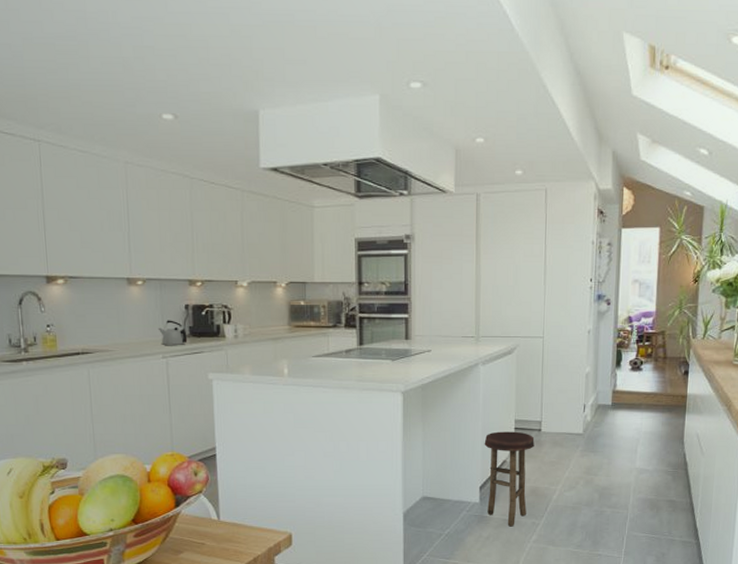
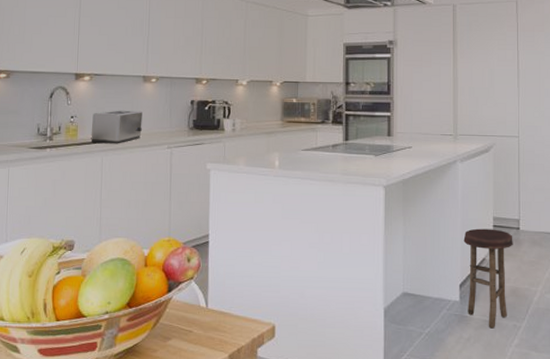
toaster: none [72,317,131,355] -> present [91,110,142,144]
kettle: present [158,320,188,346] -> none [165,114,191,138]

